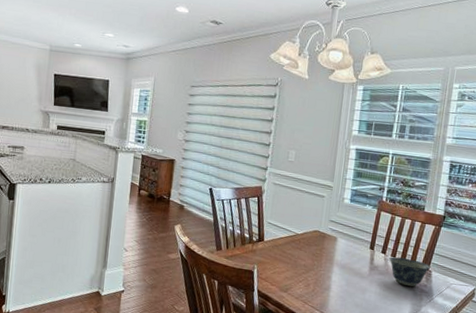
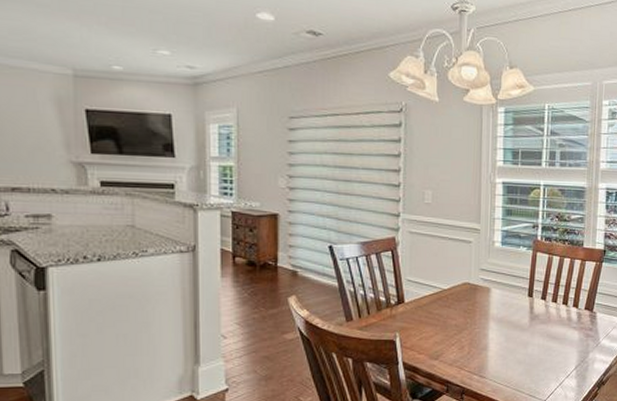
bowl: present [389,257,431,287] -> none [550,301,595,332]

